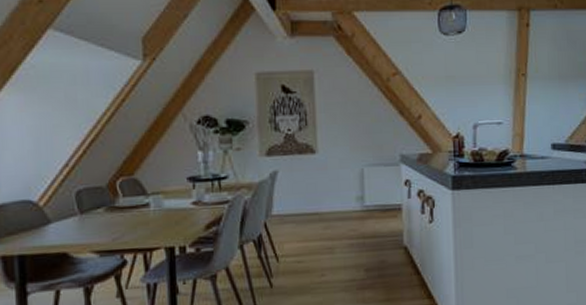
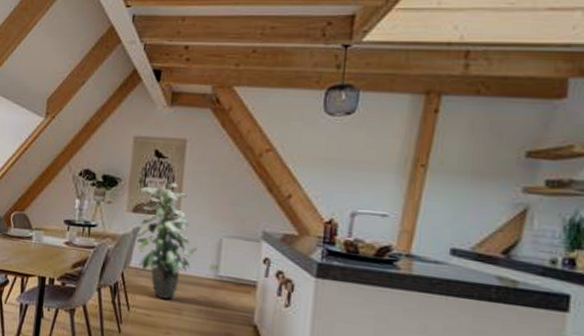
indoor plant: none [270,118,340,241] -> present [135,183,197,299]

